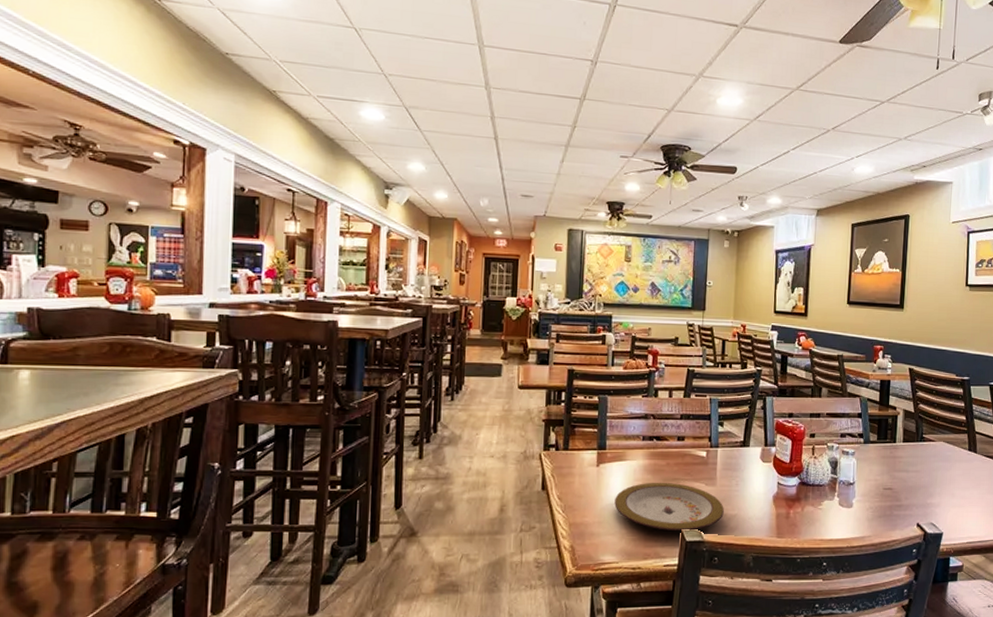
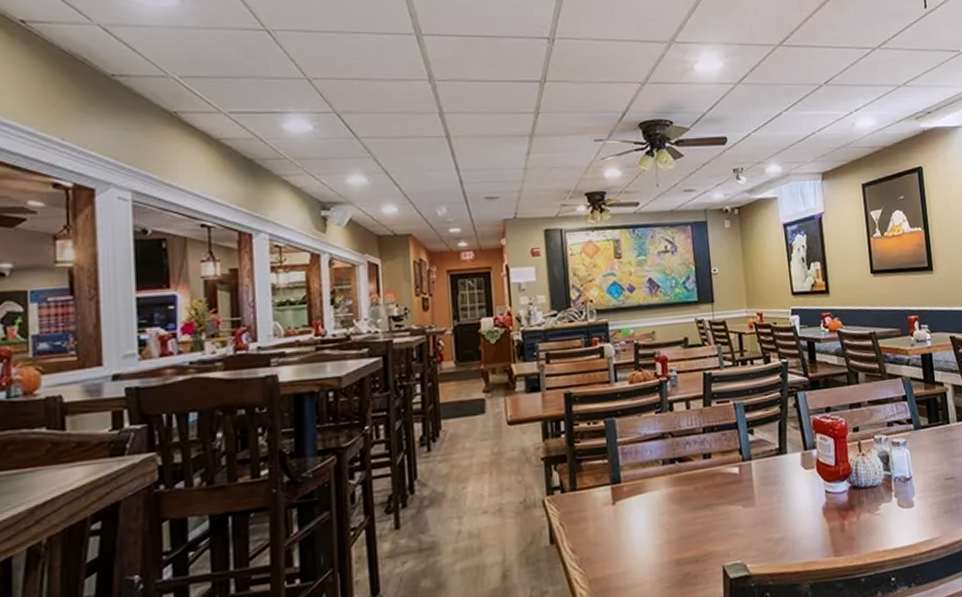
plate: present [614,482,724,531] -> none [639,509,769,570]

